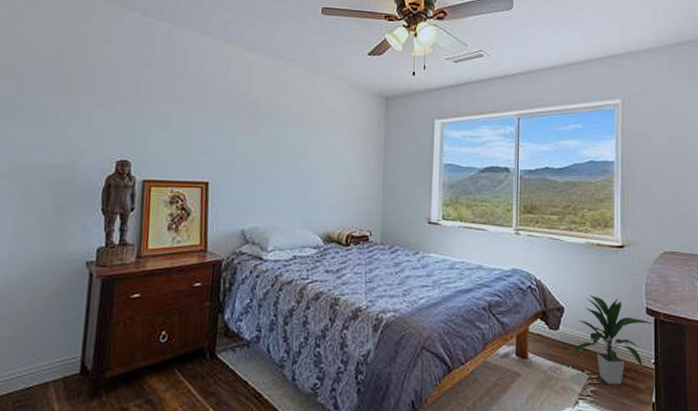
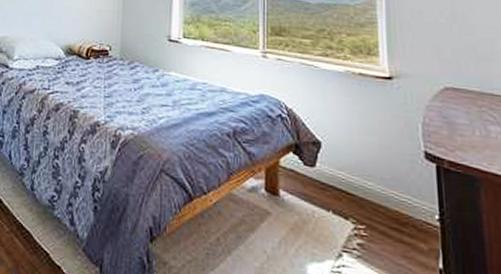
indoor plant: present [571,294,653,385] -> none [331,129,435,241]

